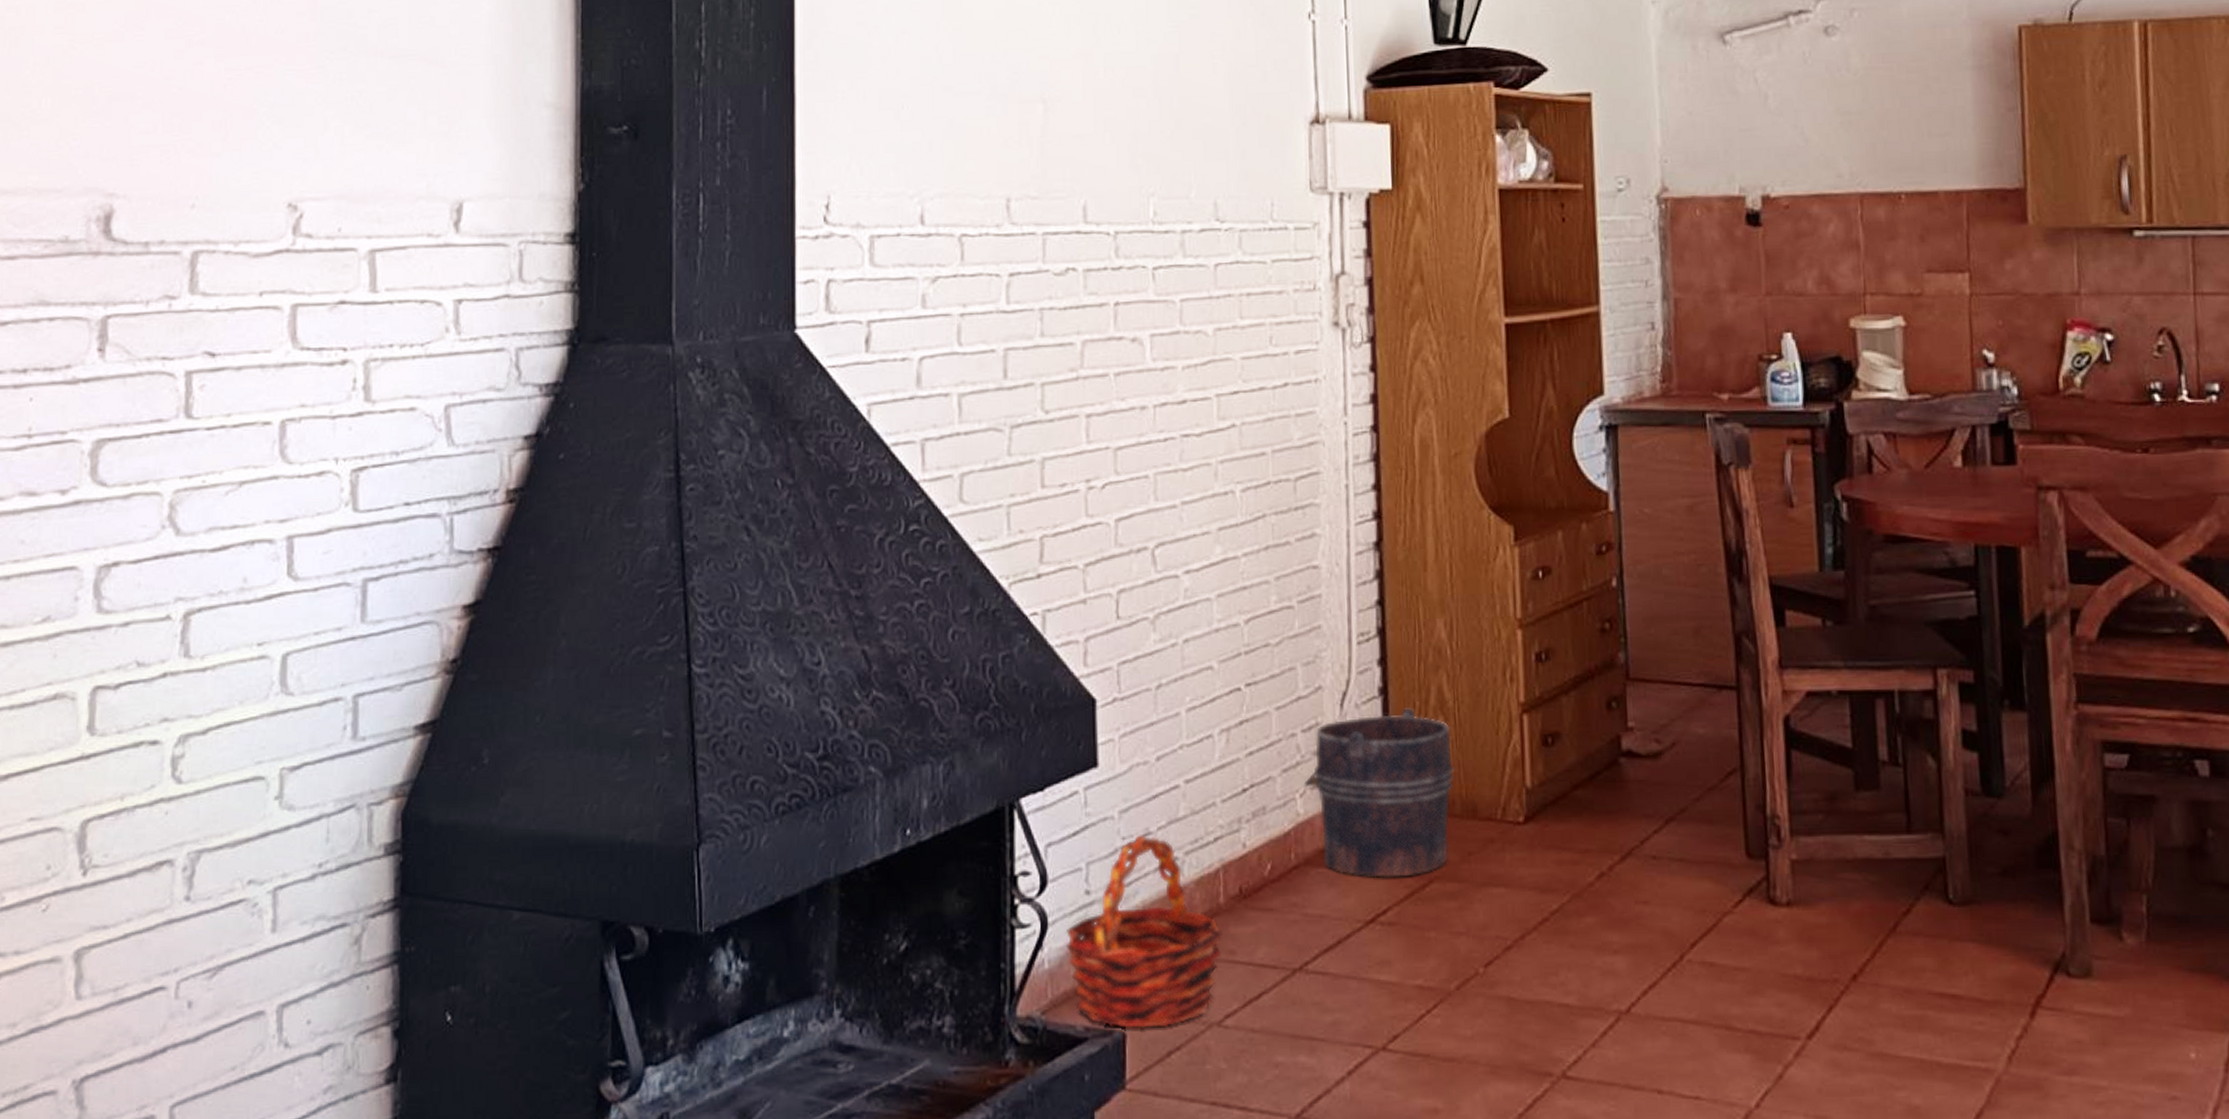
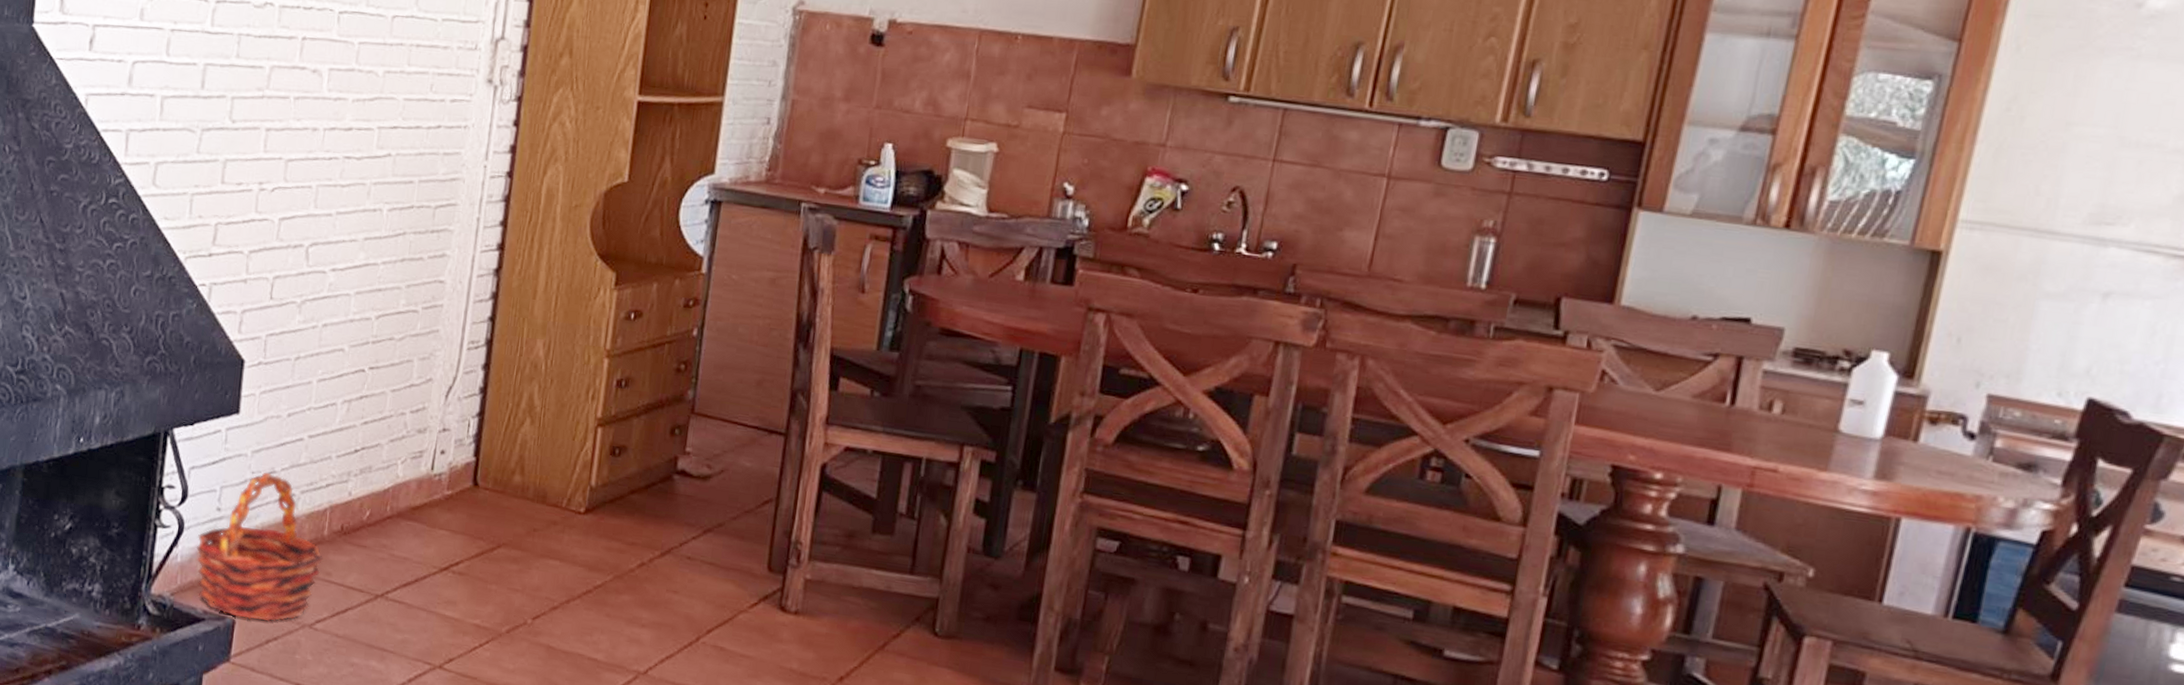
bucket: present [1303,708,1454,878] -> none [405,407,535,541]

